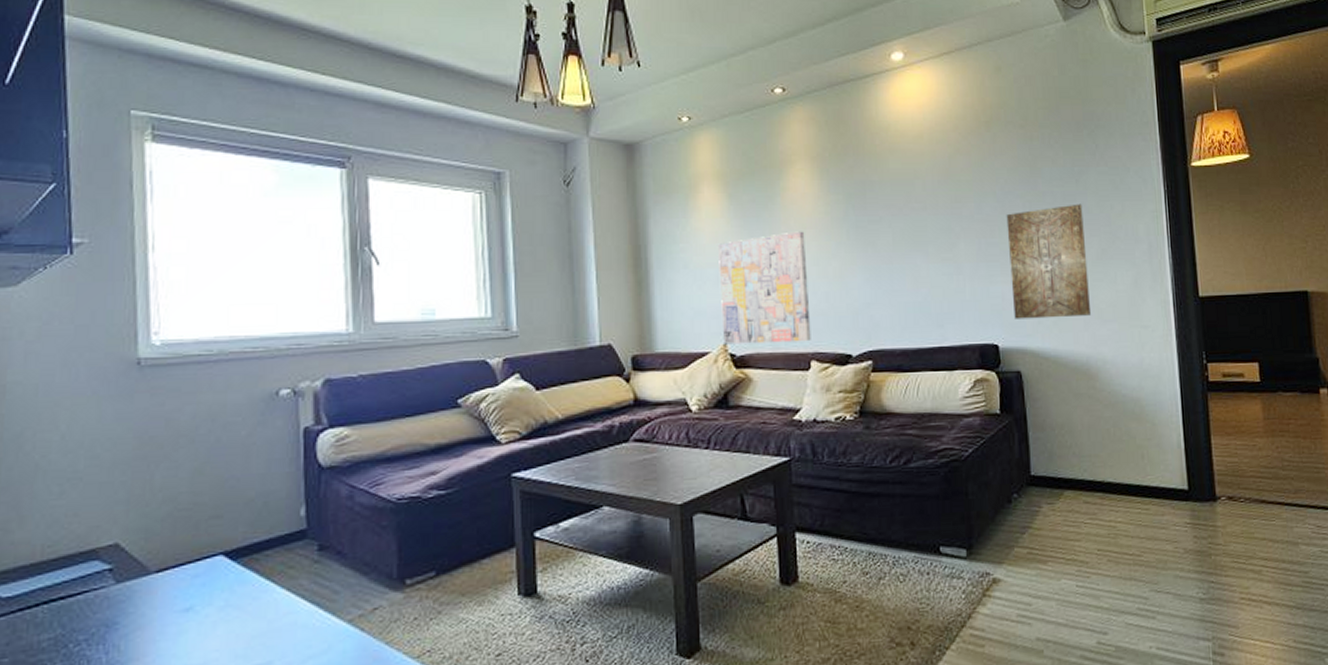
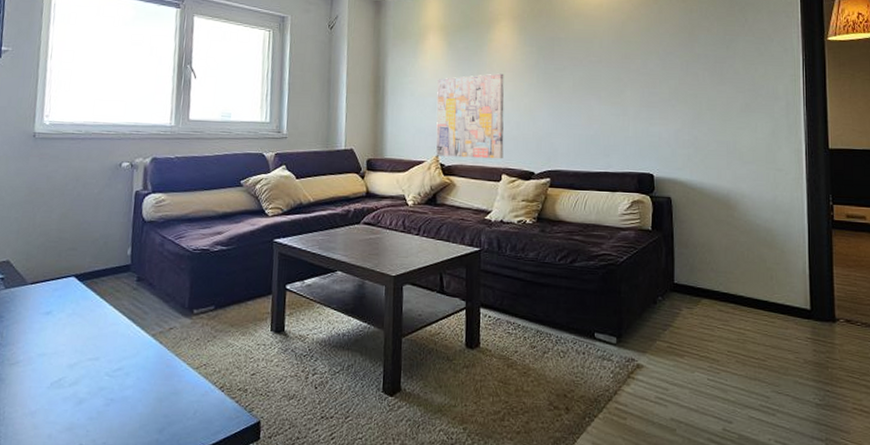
wall art: present [1006,204,1092,319] -> none [666,65,734,157]

